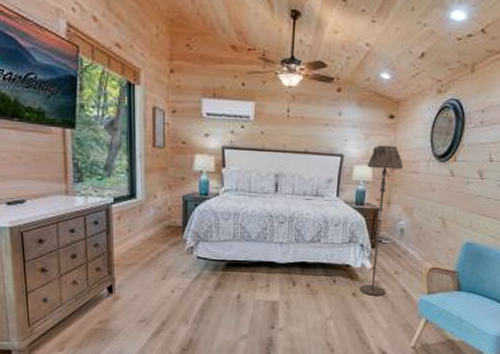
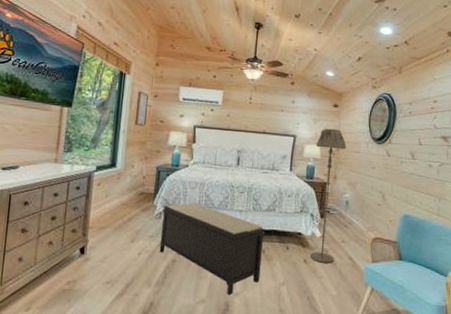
bench: none [194,235,310,331] -> present [159,202,266,296]

